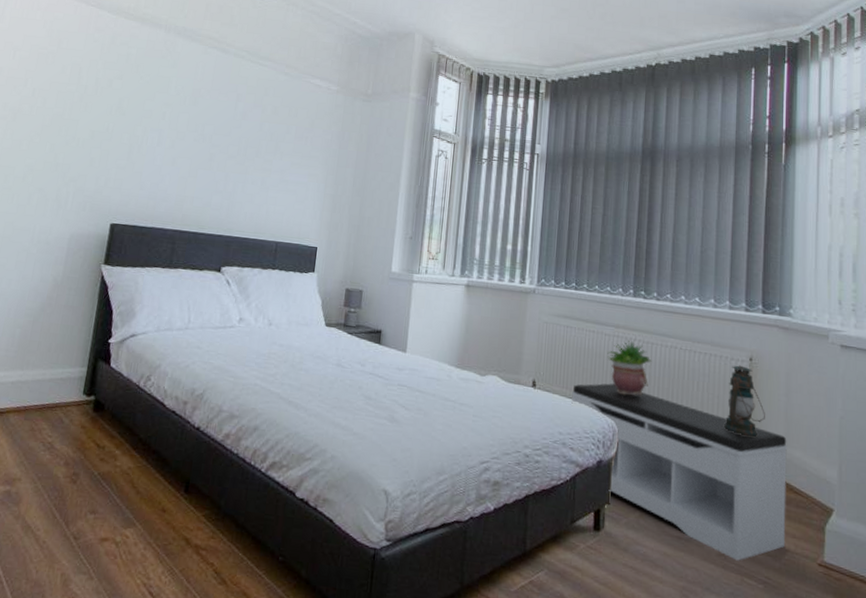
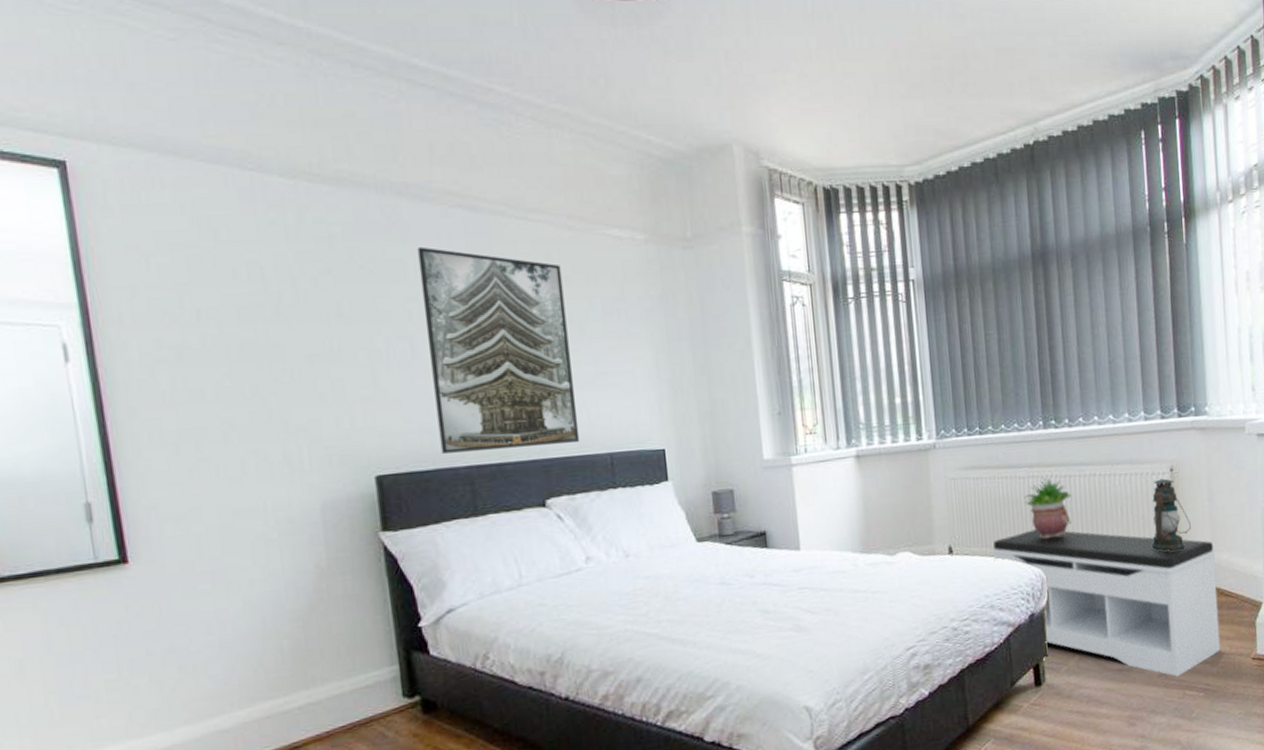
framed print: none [158,70,274,228] -> present [417,246,580,454]

